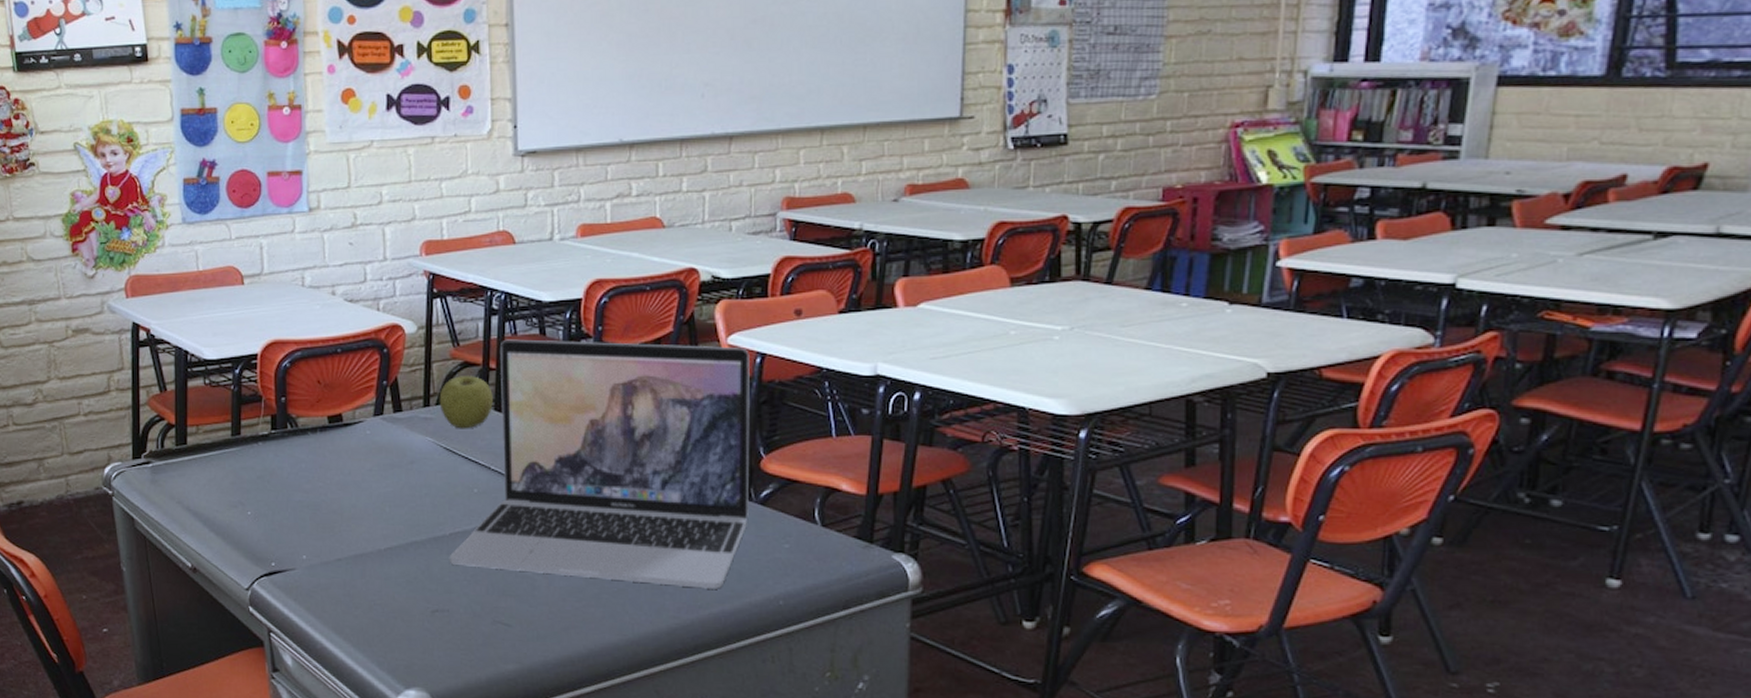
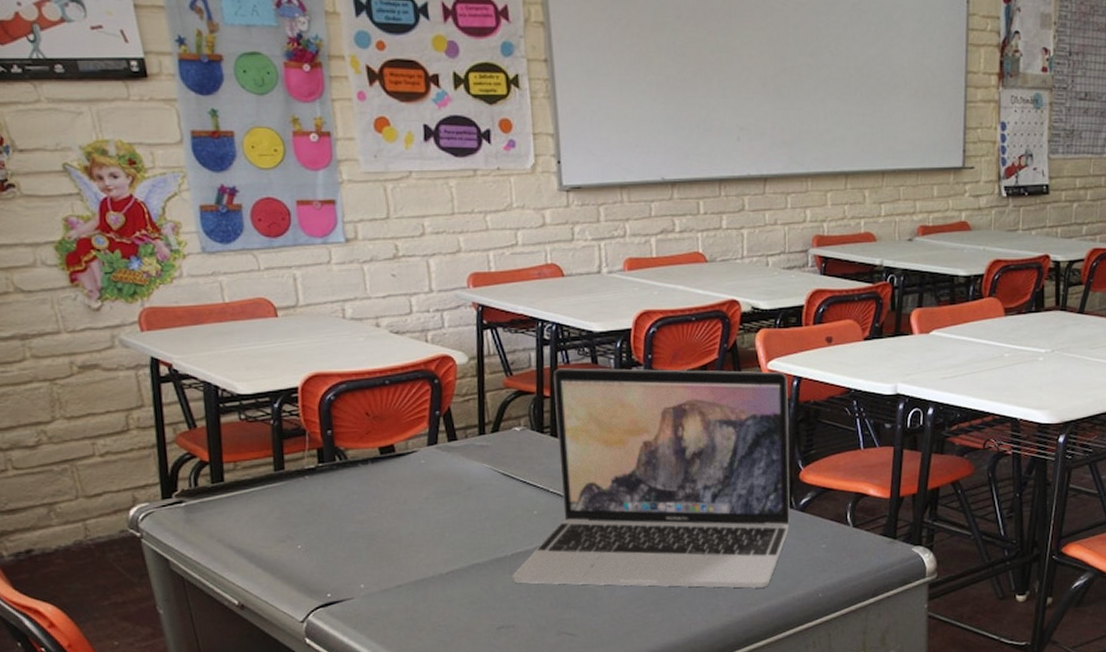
apple: present [439,376,493,429] -> none [494,404,549,455]

